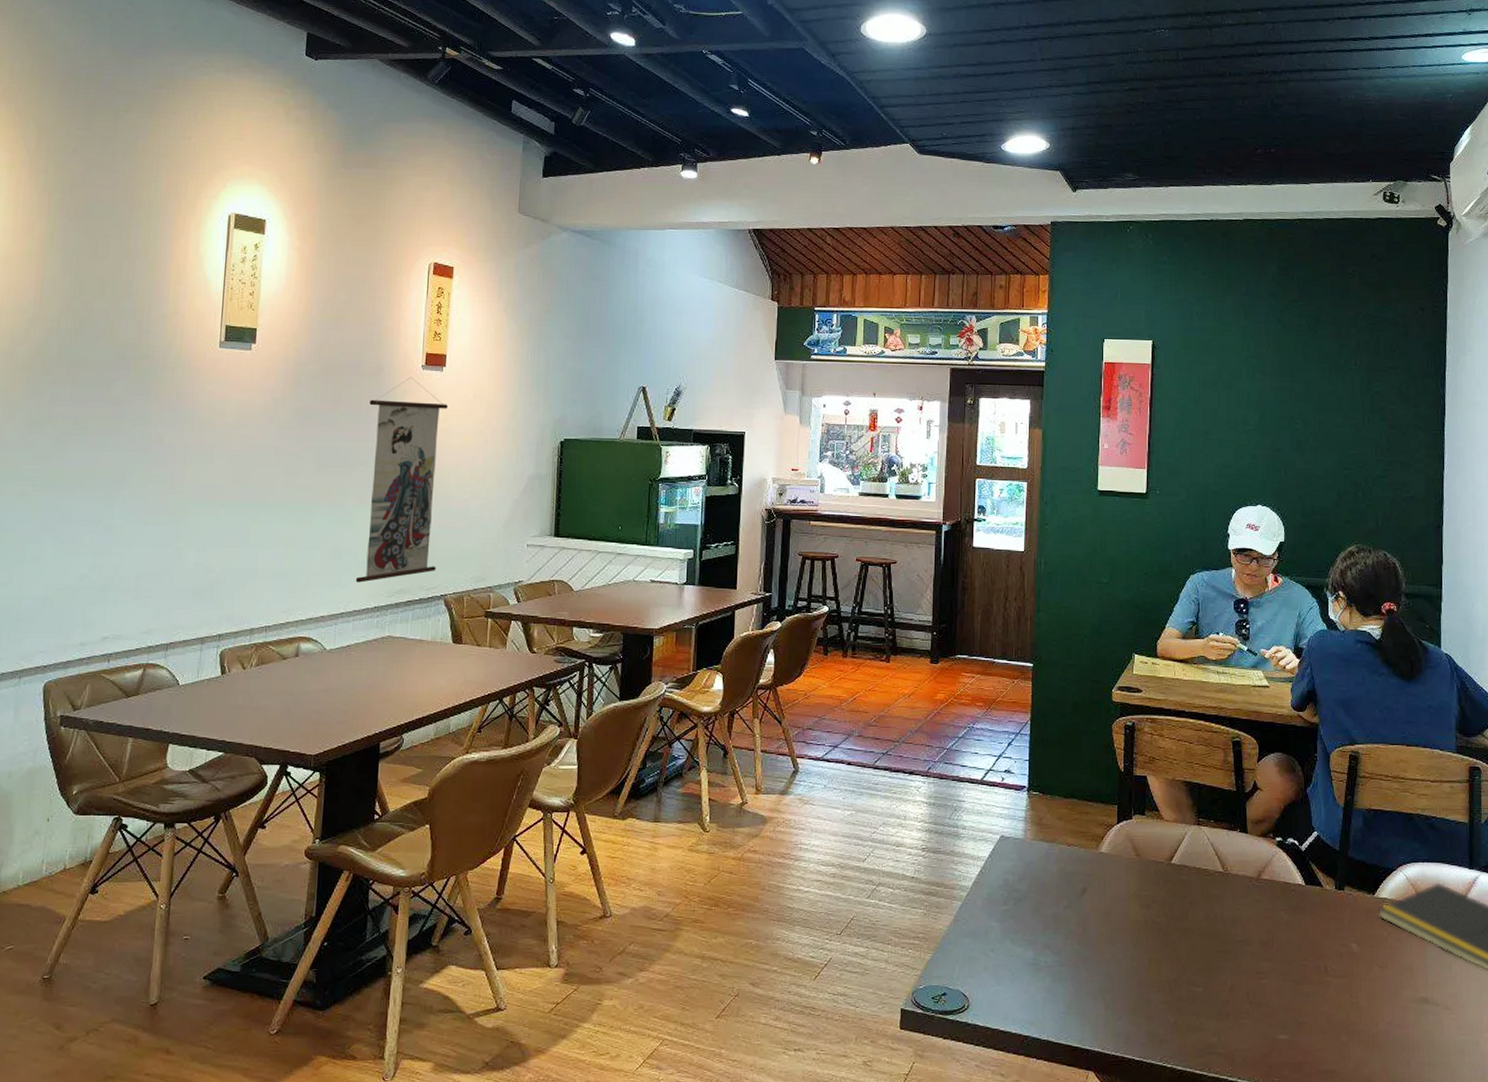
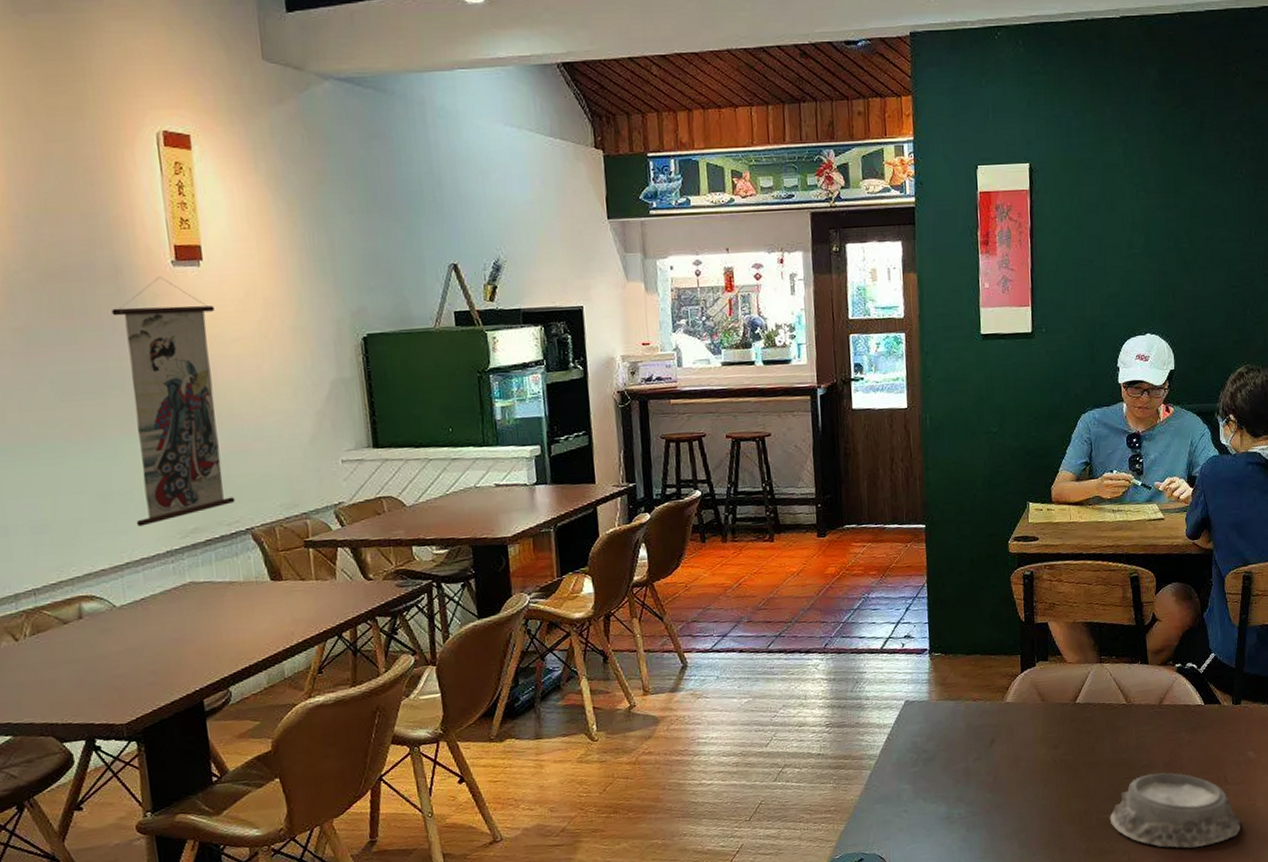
mortar: none [1200,951,1342,1041] -> present [1109,772,1241,849]

